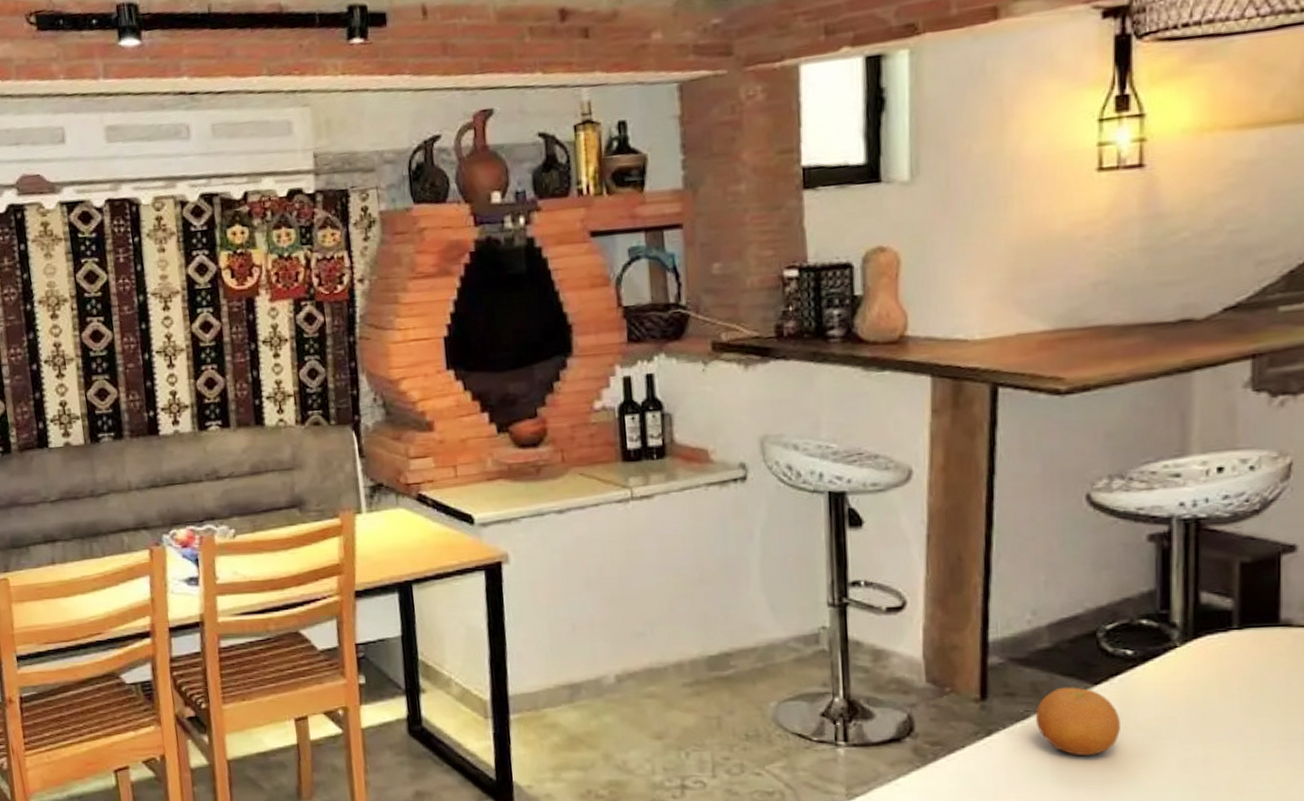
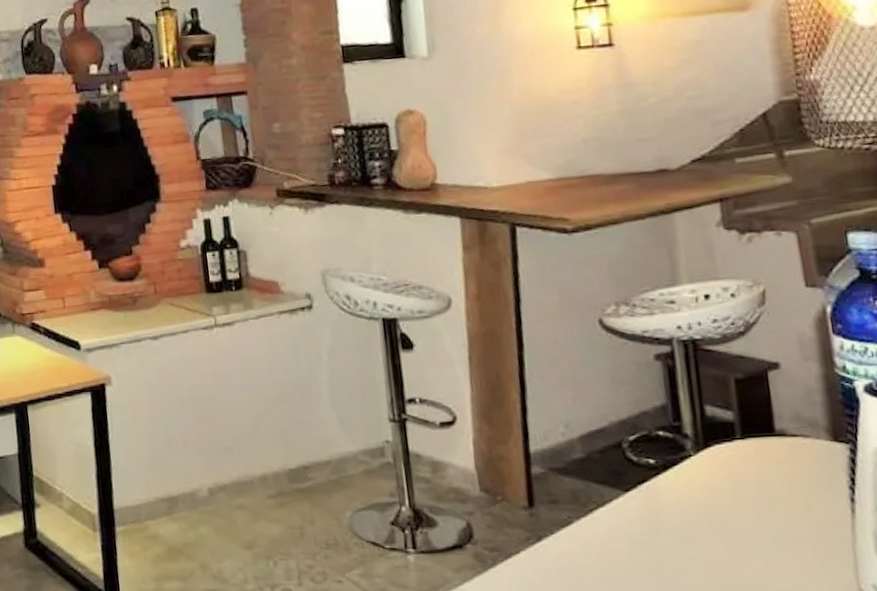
fruit: present [1035,687,1120,757] -> none [577,494,653,560]

